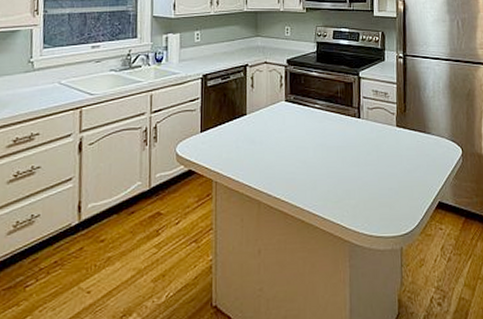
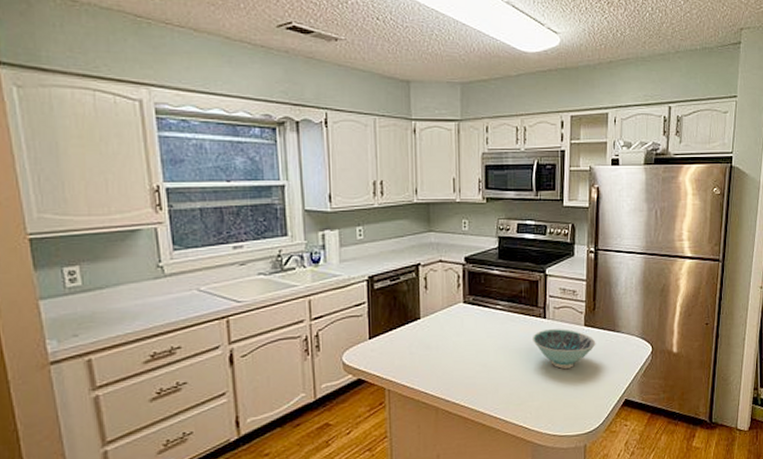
bowl: none [348,129,408,168] -> present [533,329,596,369]

